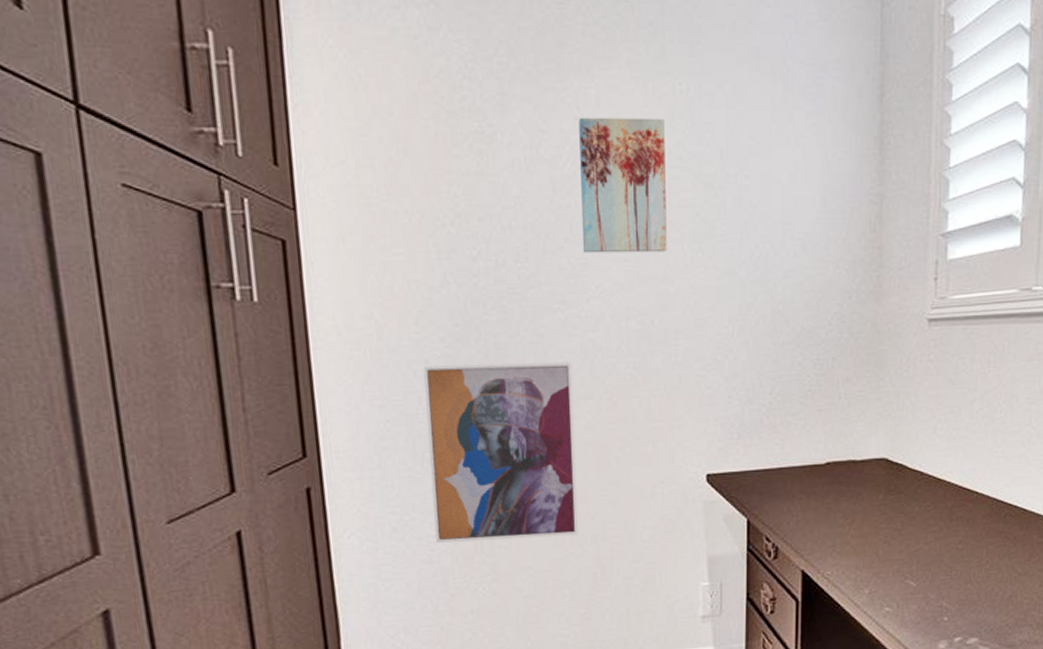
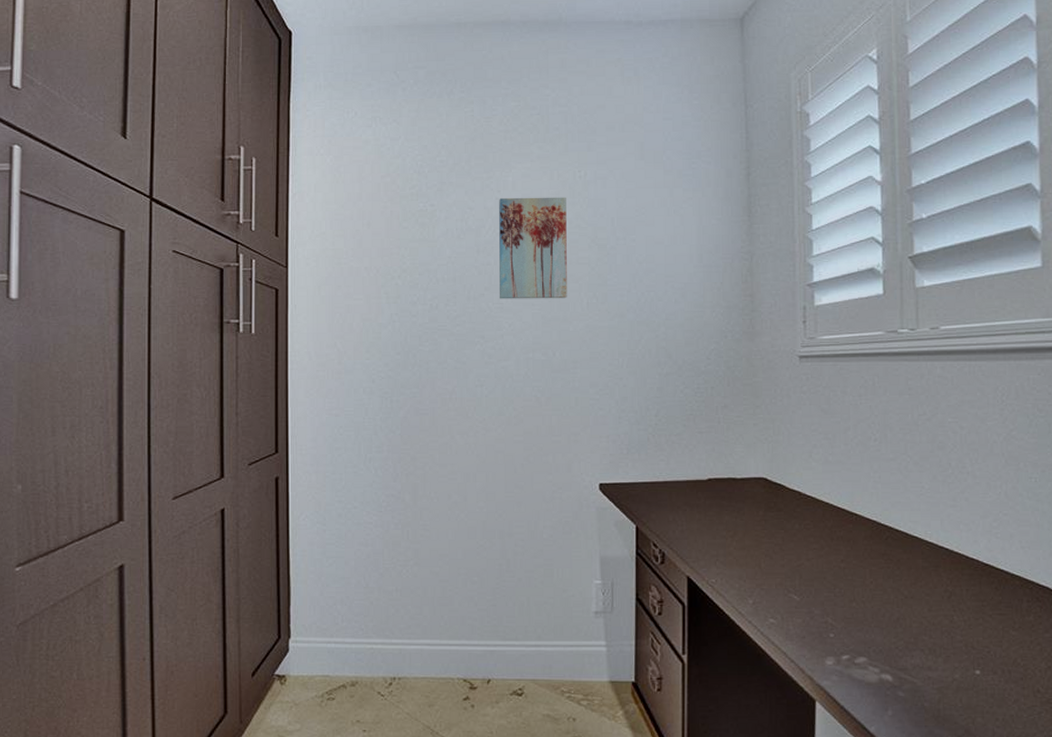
wall art: present [424,362,578,544] -> none [370,384,488,530]

